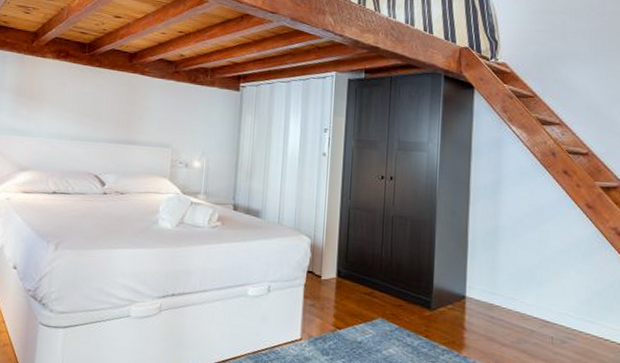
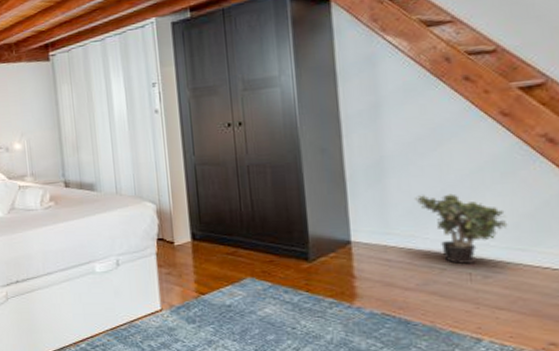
potted plant: none [517,264,583,329] -> present [414,193,508,264]

